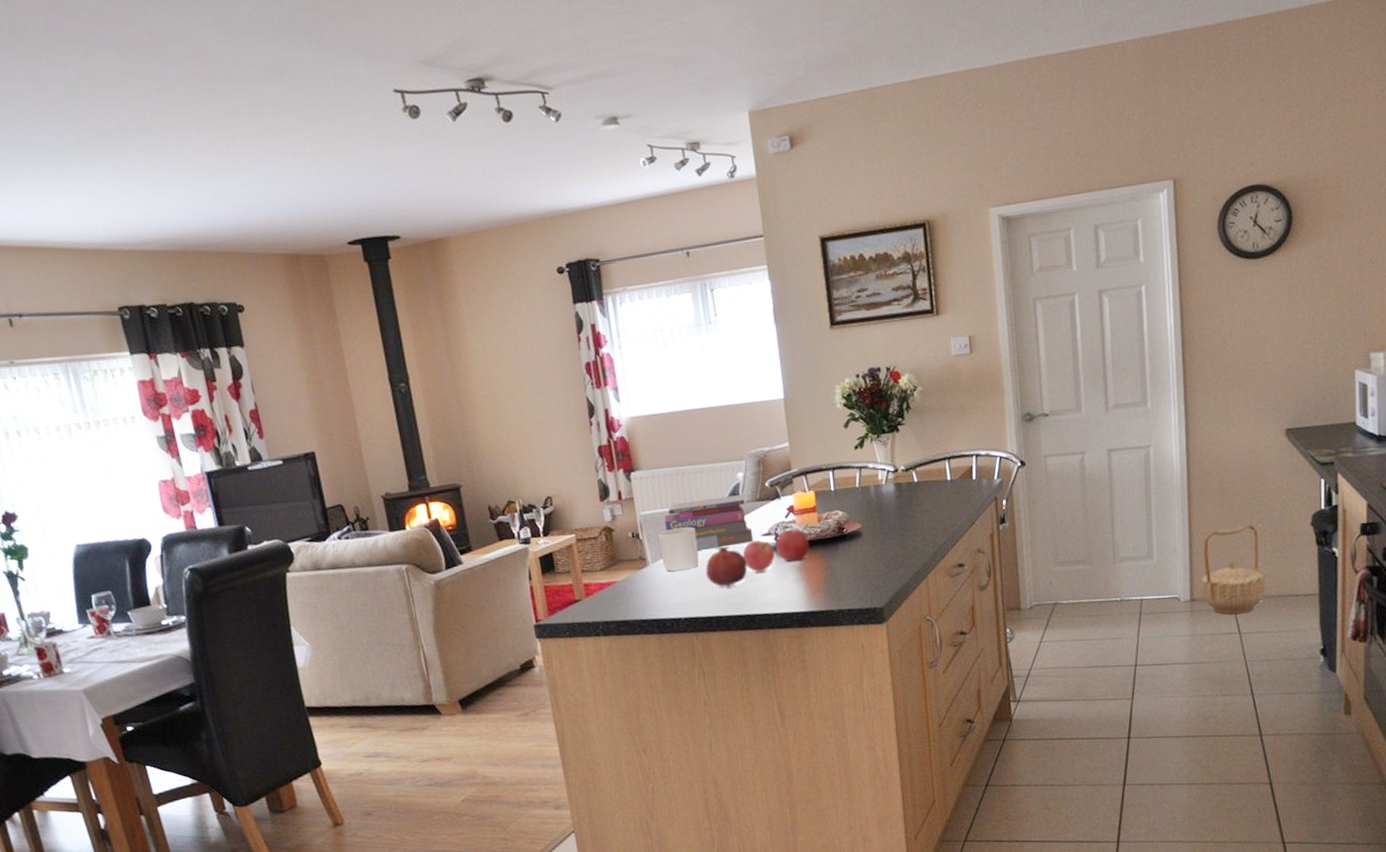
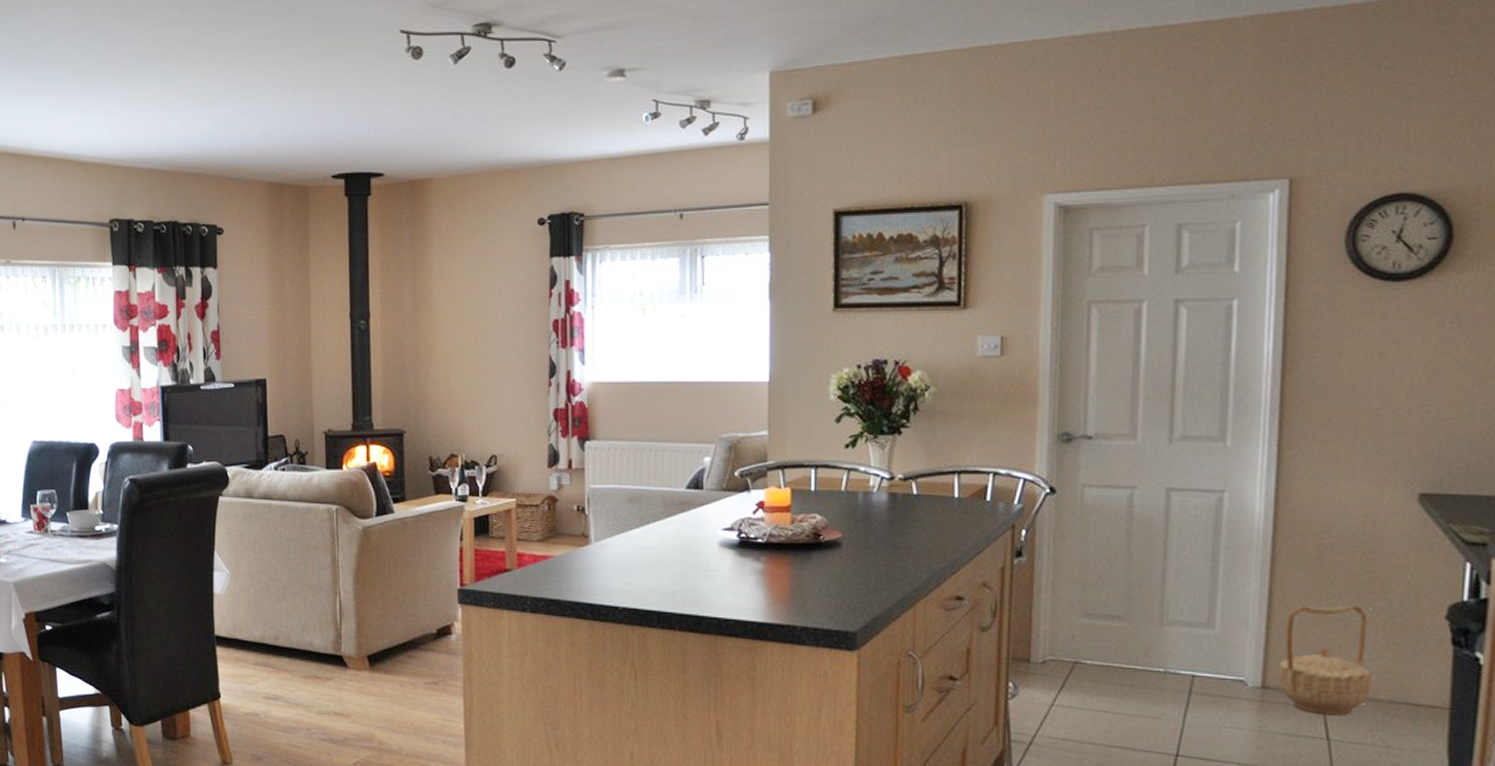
mug: present [657,527,700,572] -> none [605,508,649,556]
books: present [664,494,754,551] -> none [615,480,713,536]
fruit: present [705,546,748,587] -> none [653,535,702,580]
fruit: present [742,540,775,573] -> none [698,534,735,570]
fruit: present [775,525,809,562] -> none [738,523,777,563]

